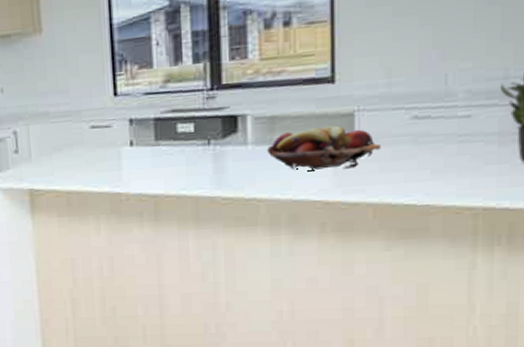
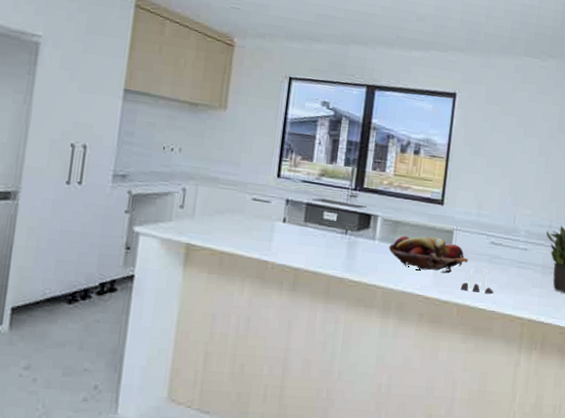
salt and pepper shaker set: none [374,154,425,185] -> present [460,268,494,295]

